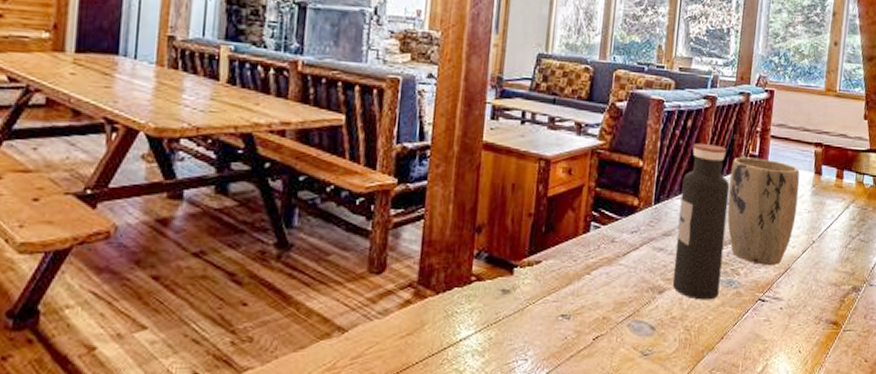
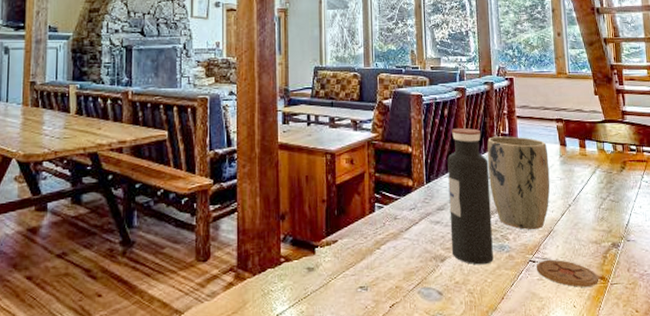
coaster: none [764,299,831,332] -> present [536,259,598,287]

